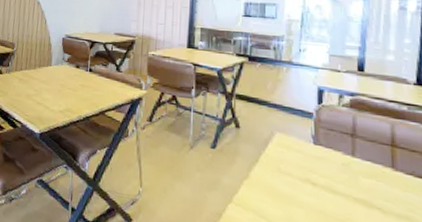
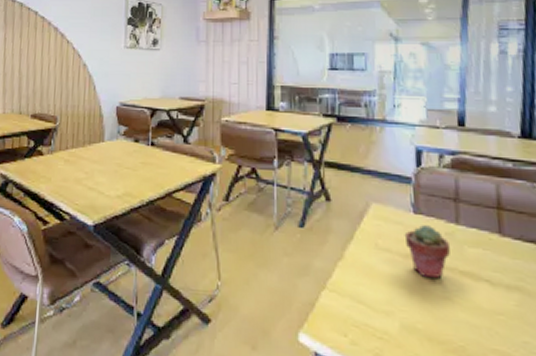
potted succulent: none [304,155,347,203] -> present [404,225,451,279]

